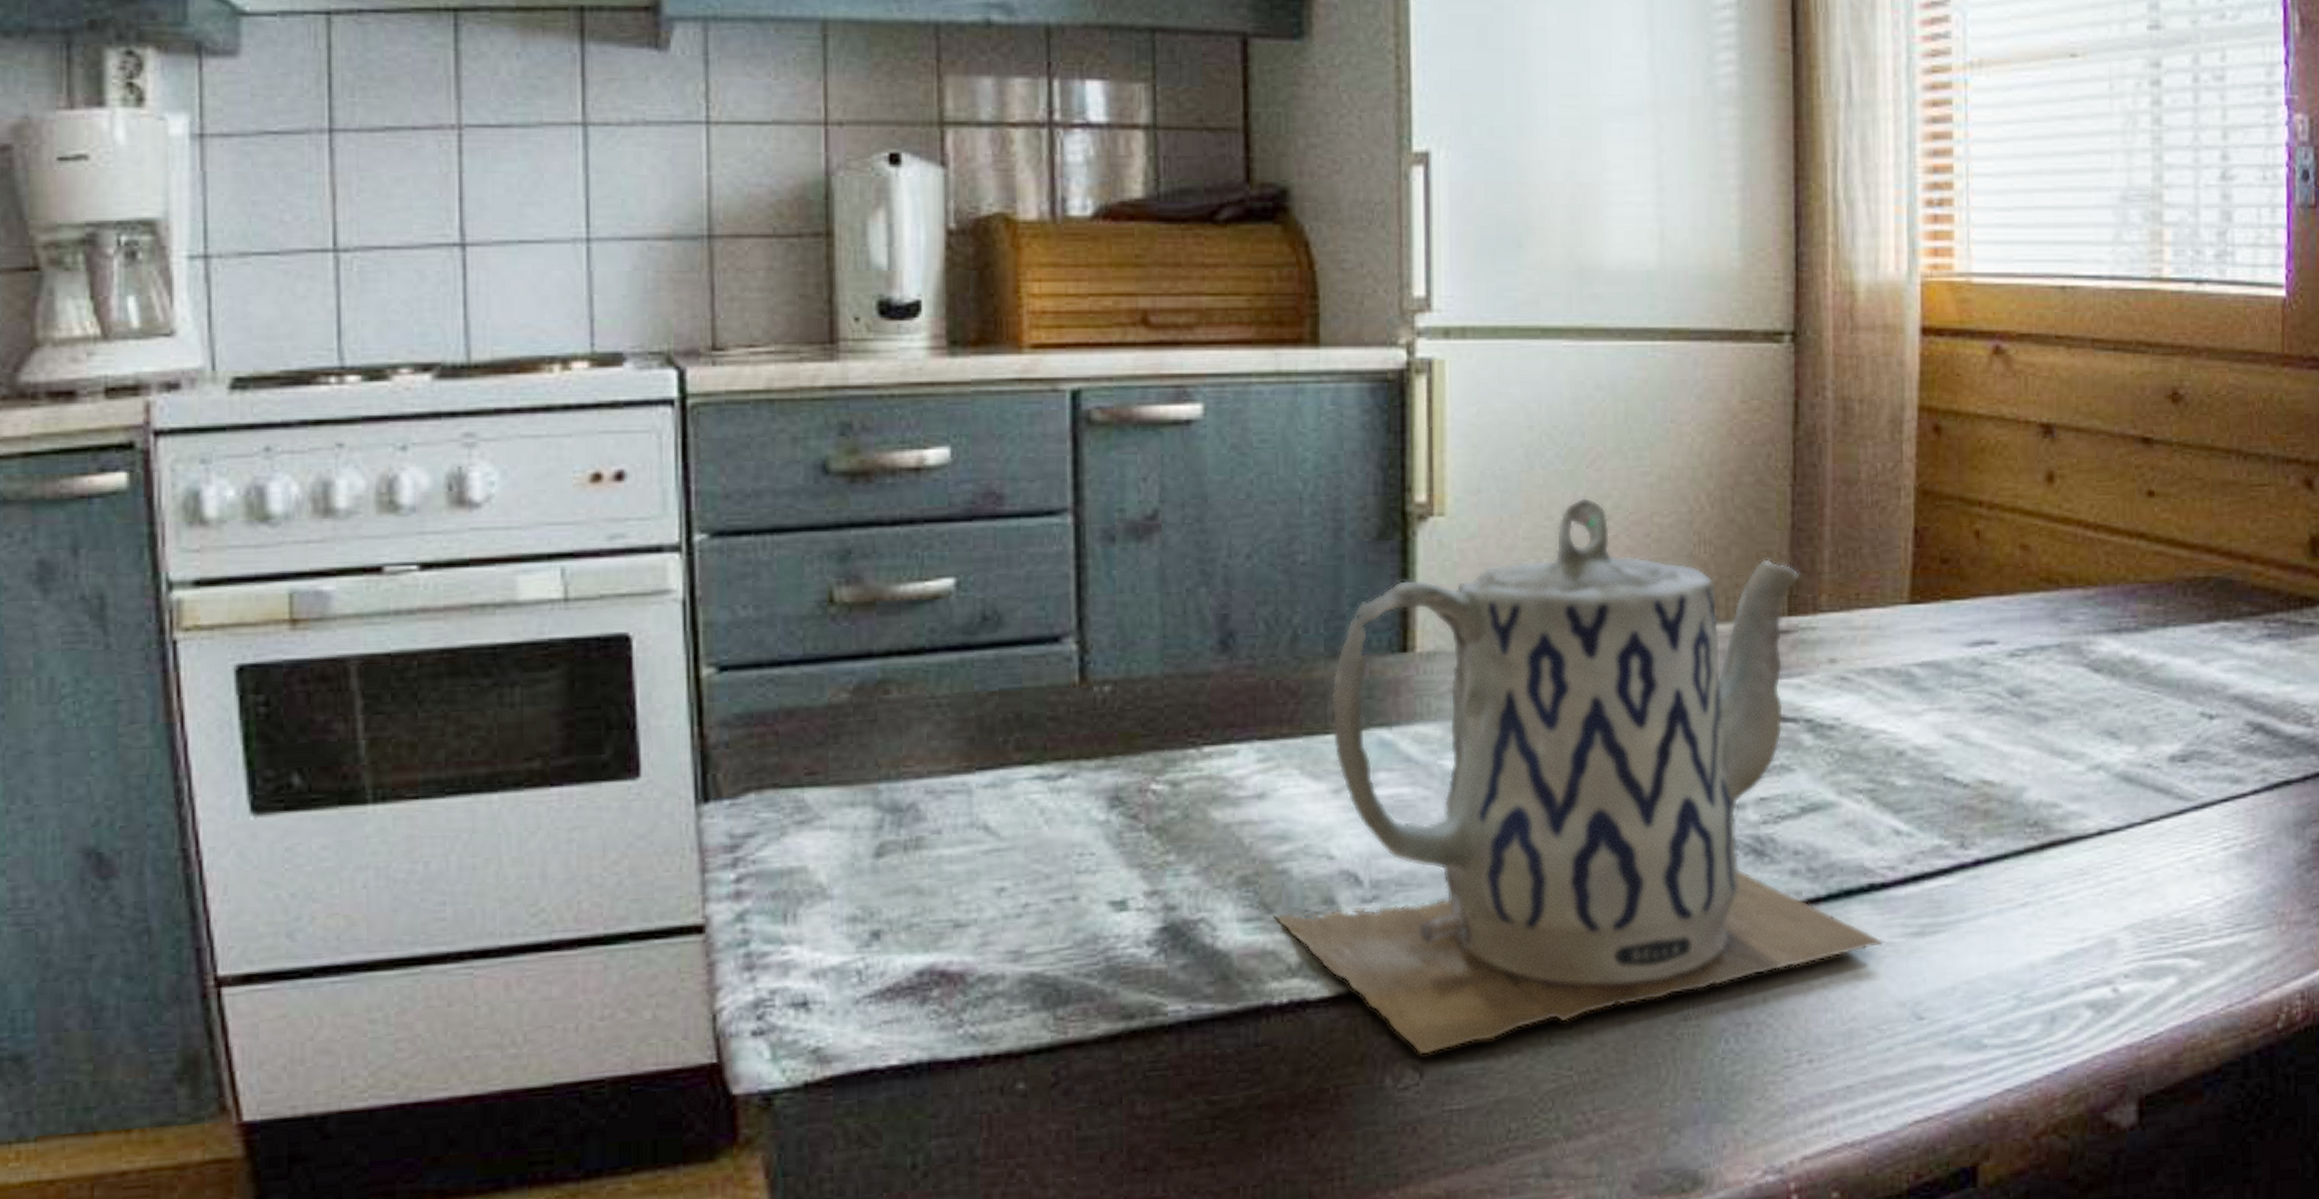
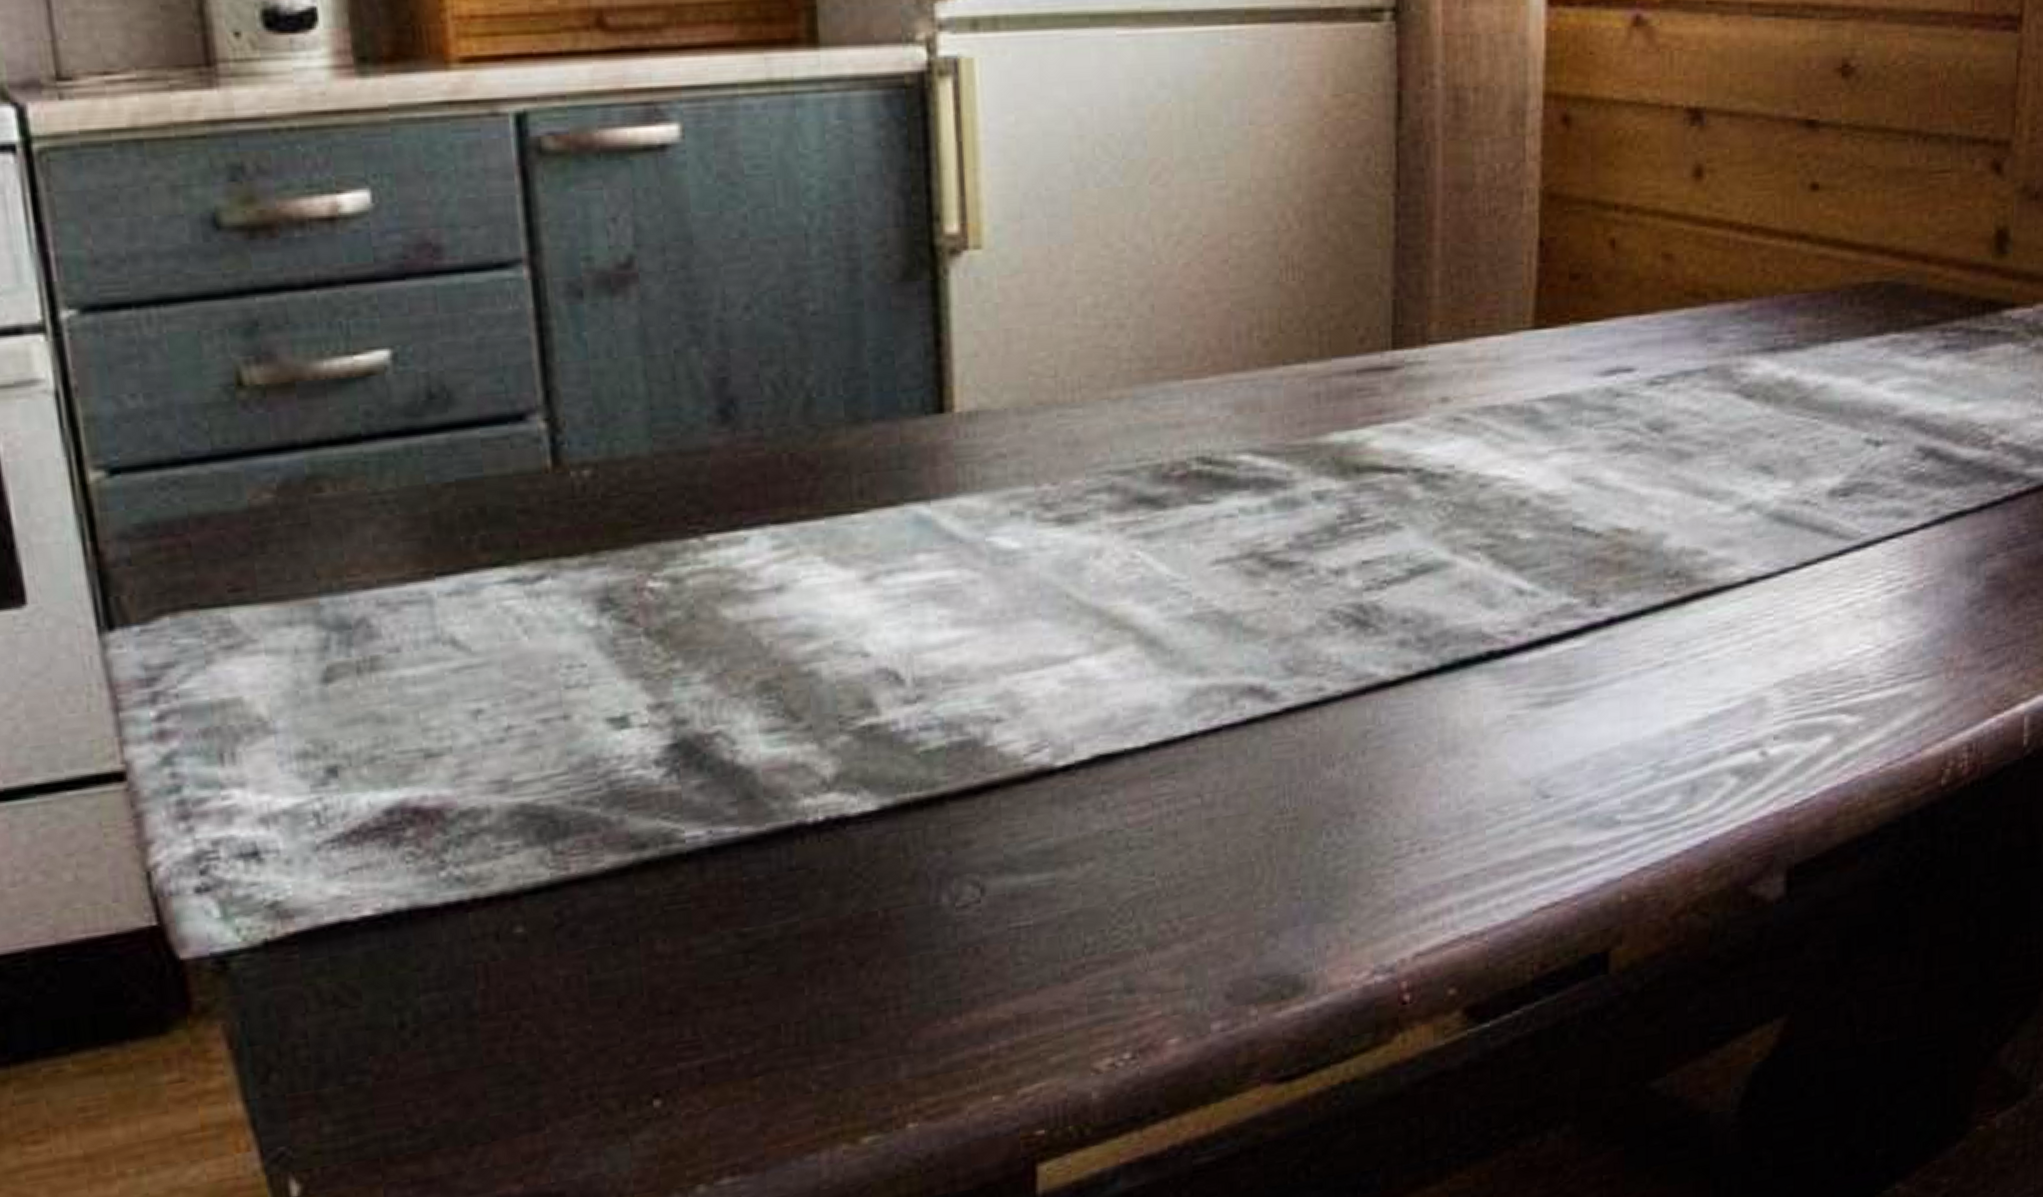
teapot: present [1274,497,1885,1055] -> none [802,218,1506,869]

